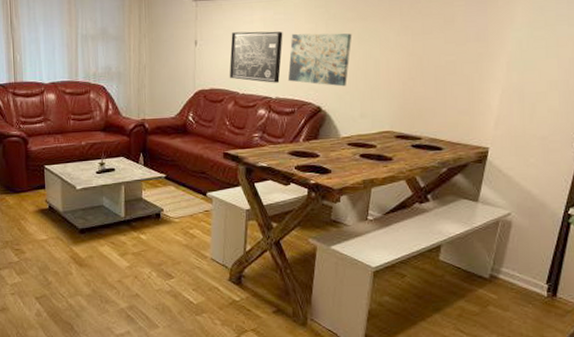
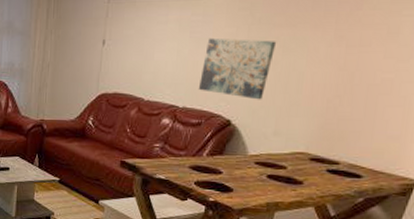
wall art: present [229,31,283,83] -> none [135,33,199,91]

